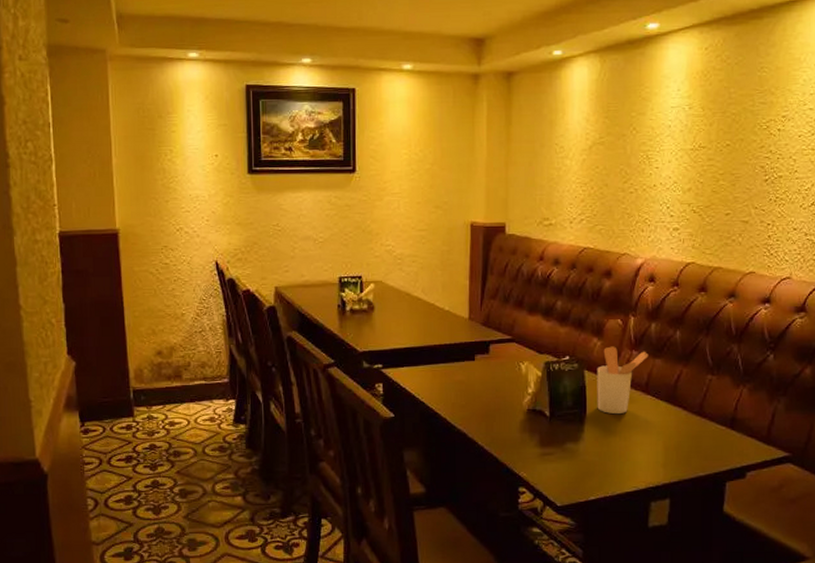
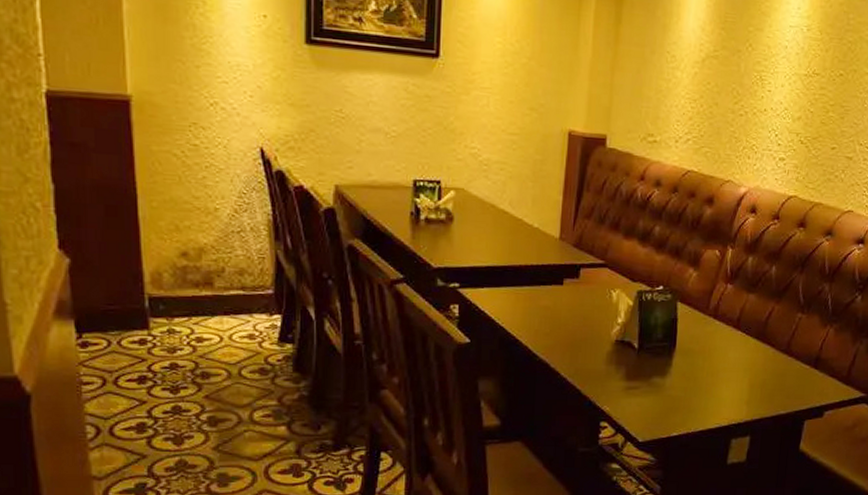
utensil holder: present [597,346,649,415] -> none [687,278,743,350]

